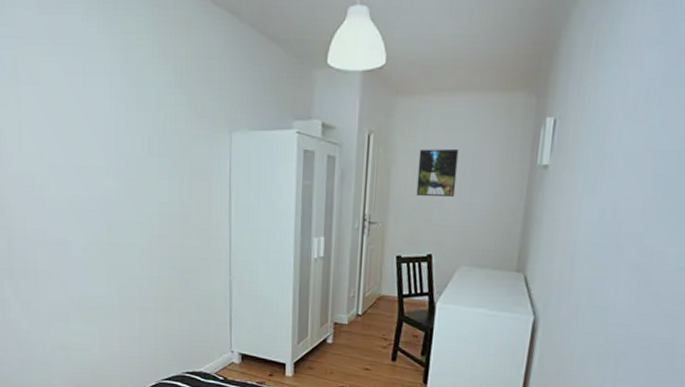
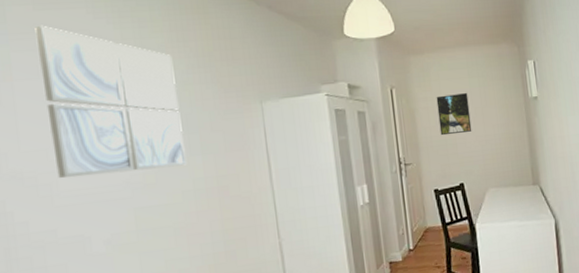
wall art: none [38,30,156,188] -> present [35,25,187,178]

